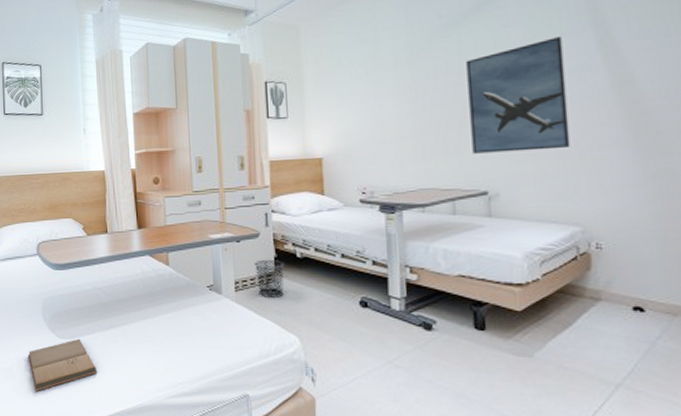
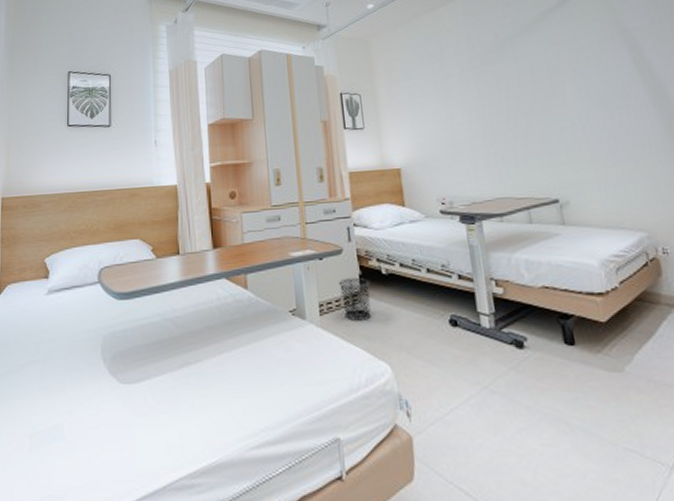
book: present [28,338,98,391] -> none [82,382,166,454]
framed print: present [466,37,571,154] -> none [523,55,625,163]

